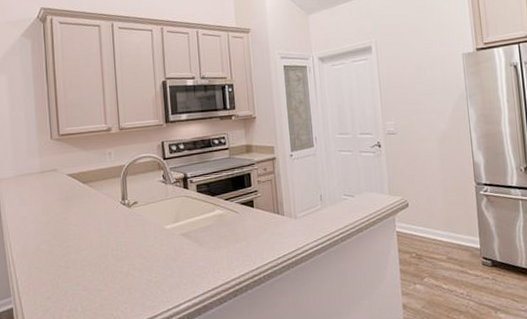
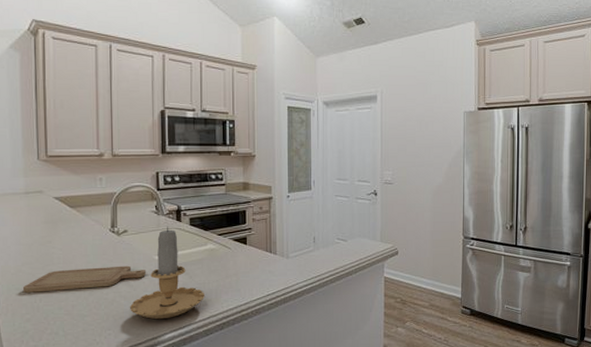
chopping board: none [42,237,158,271] -> present [22,265,147,293]
candle: none [144,194,216,290] -> present [130,226,204,320]

